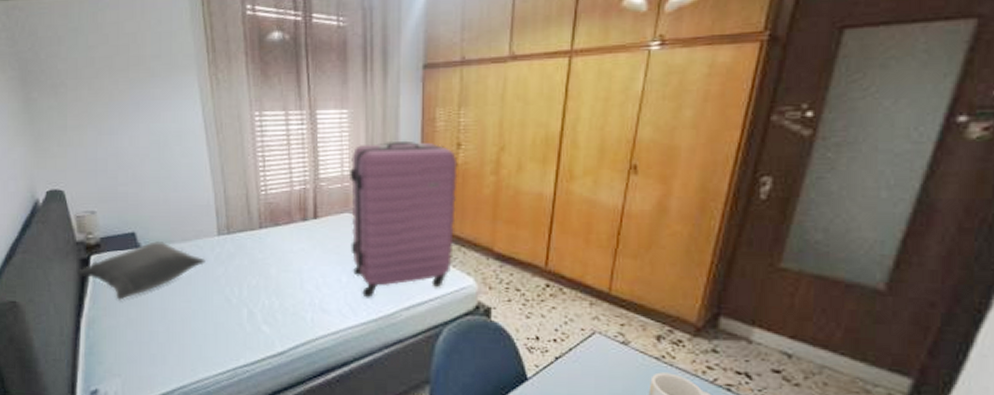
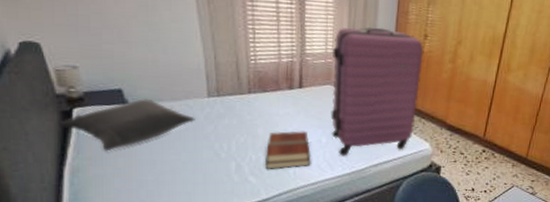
books: none [278,268,331,316] -> present [264,130,311,170]

